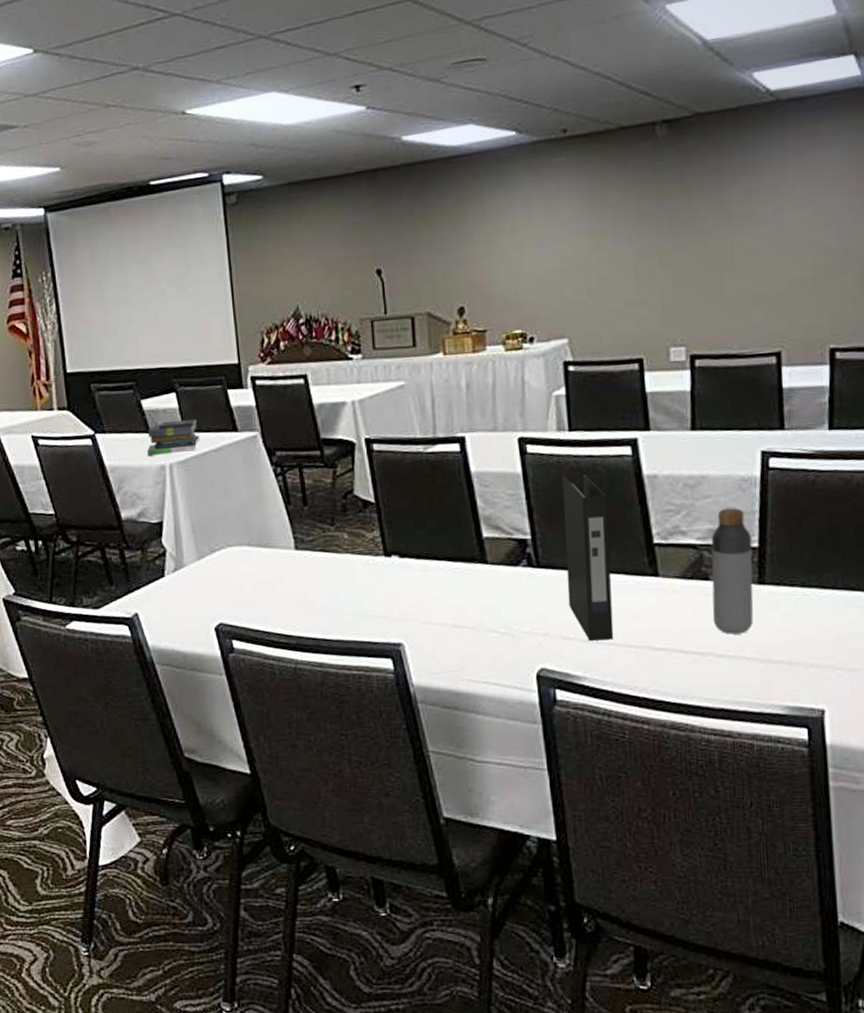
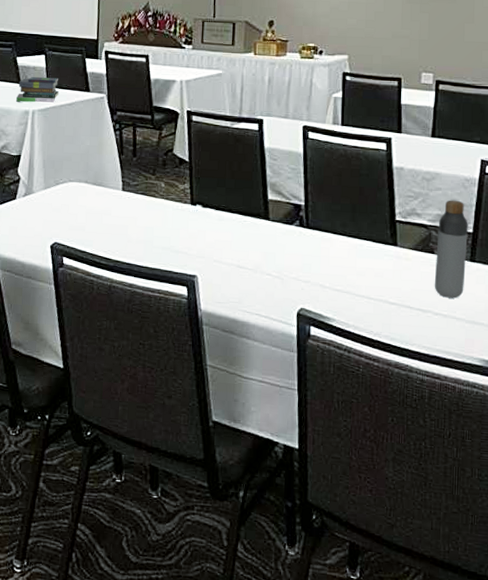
binder: present [562,473,614,641] -> none [327,159,365,292]

